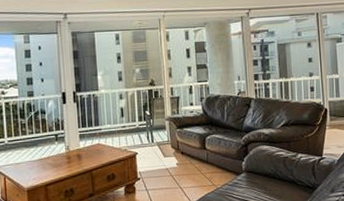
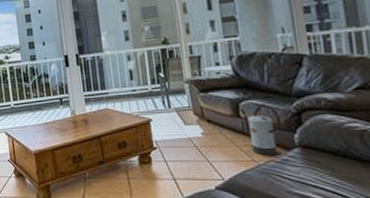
watering can: none [206,138,234,181] -> present [239,104,282,156]

